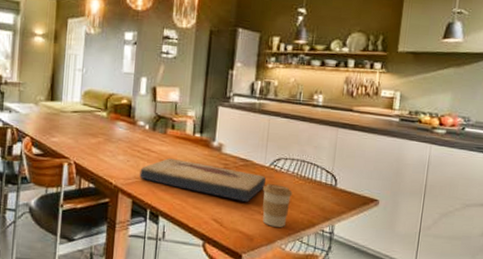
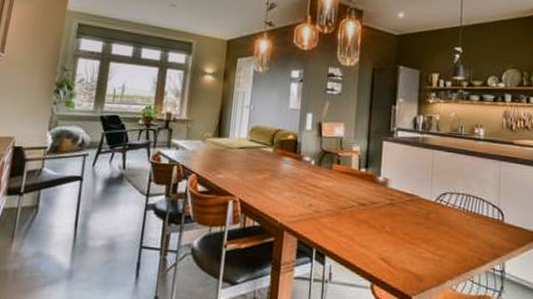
fish fossil: present [139,157,266,202] -> none [305,193,432,239]
coffee cup: present [262,184,292,227] -> none [429,219,460,266]

